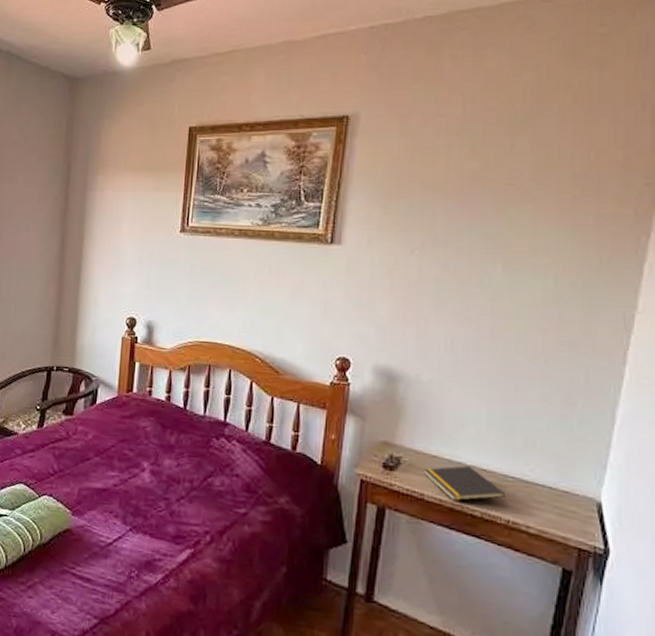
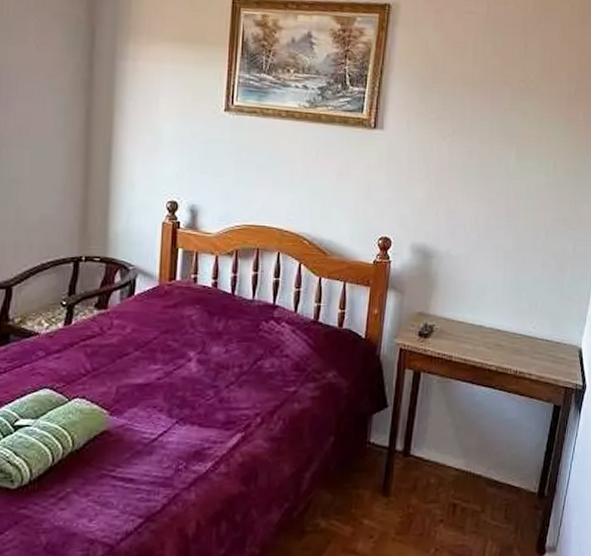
notepad: present [424,466,505,501] -> none [452,328,515,359]

